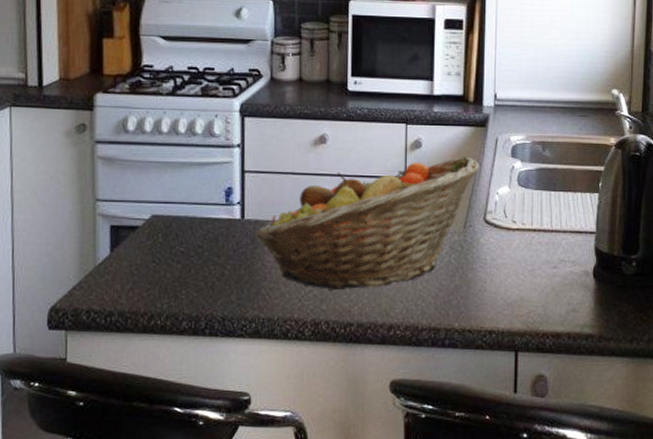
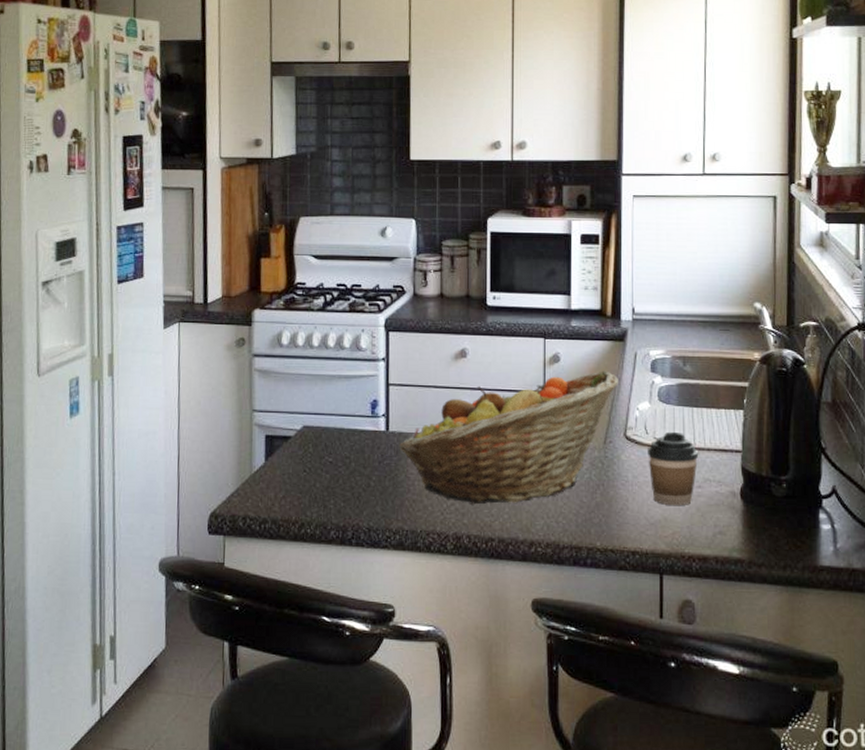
coffee cup: none [506,214,555,285] -> present [648,431,699,505]

